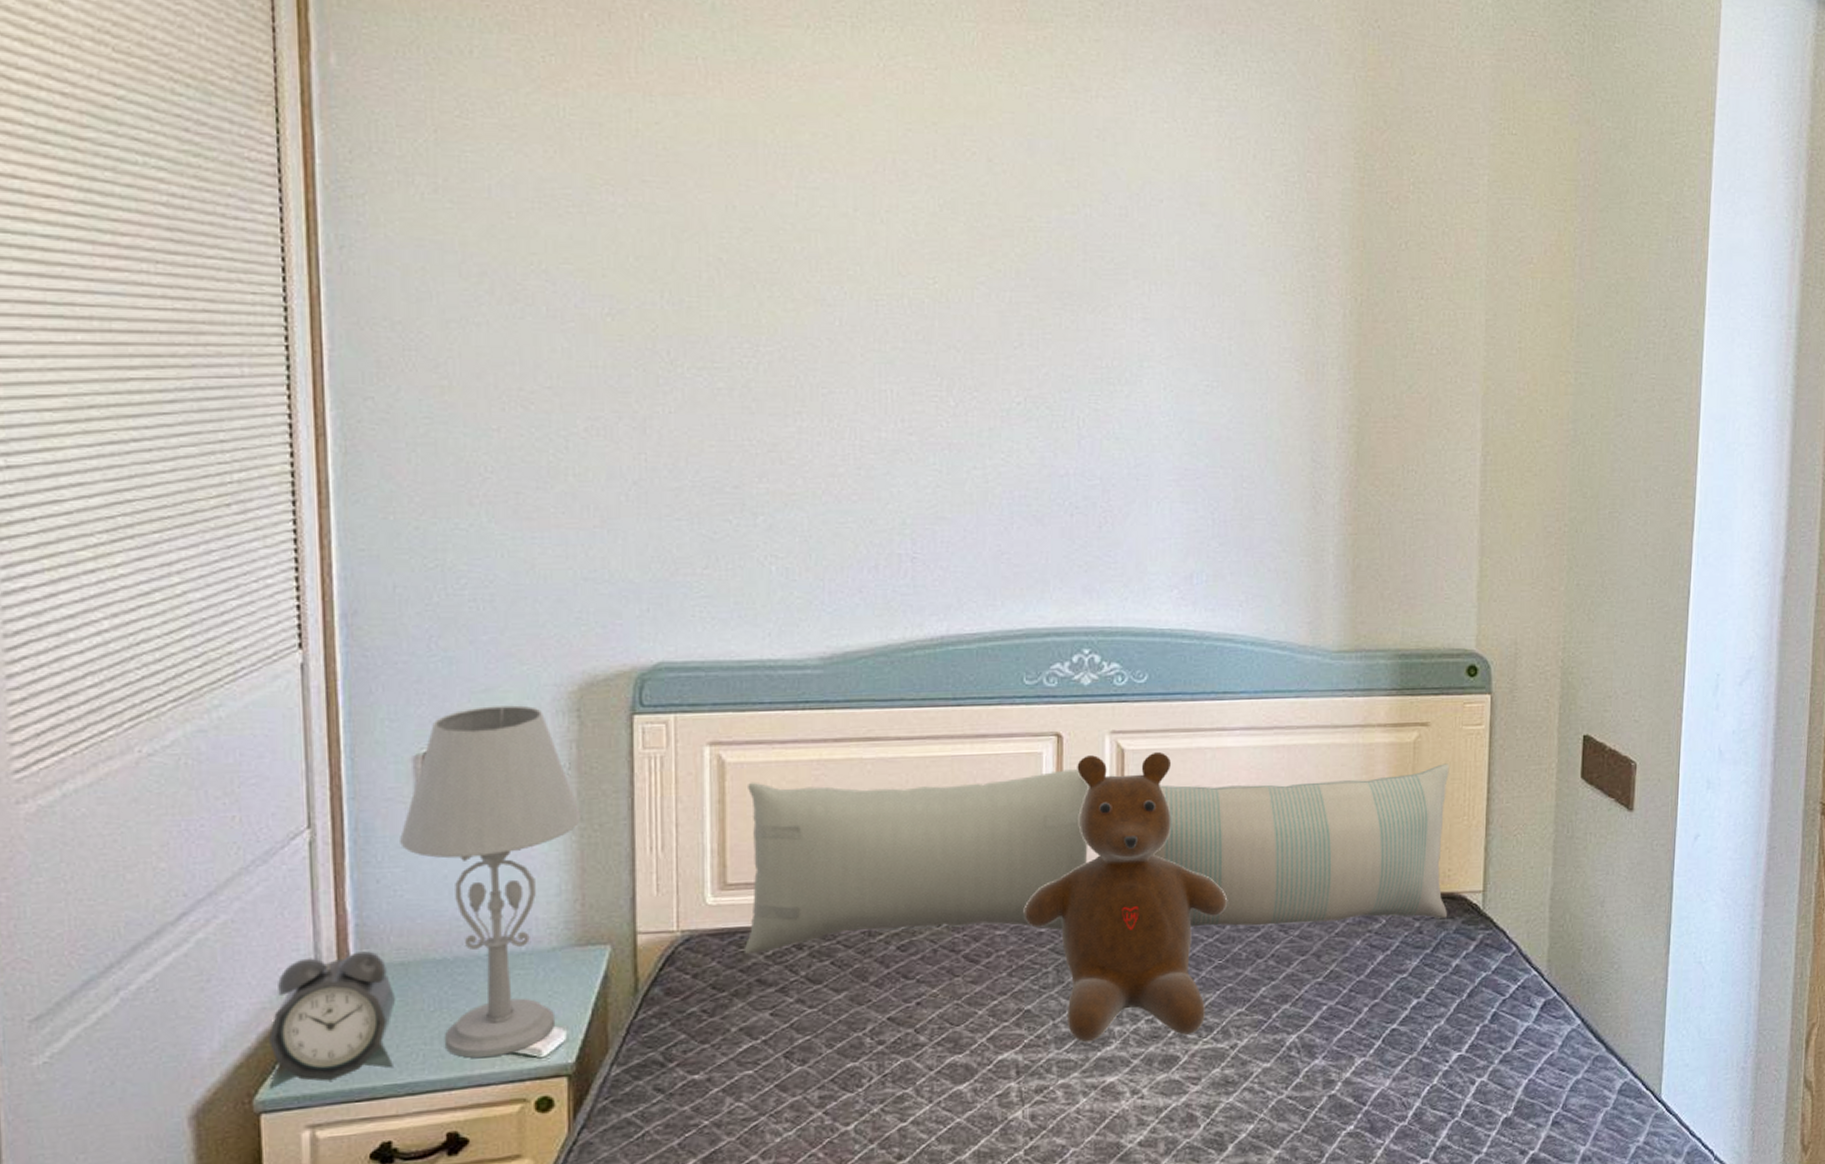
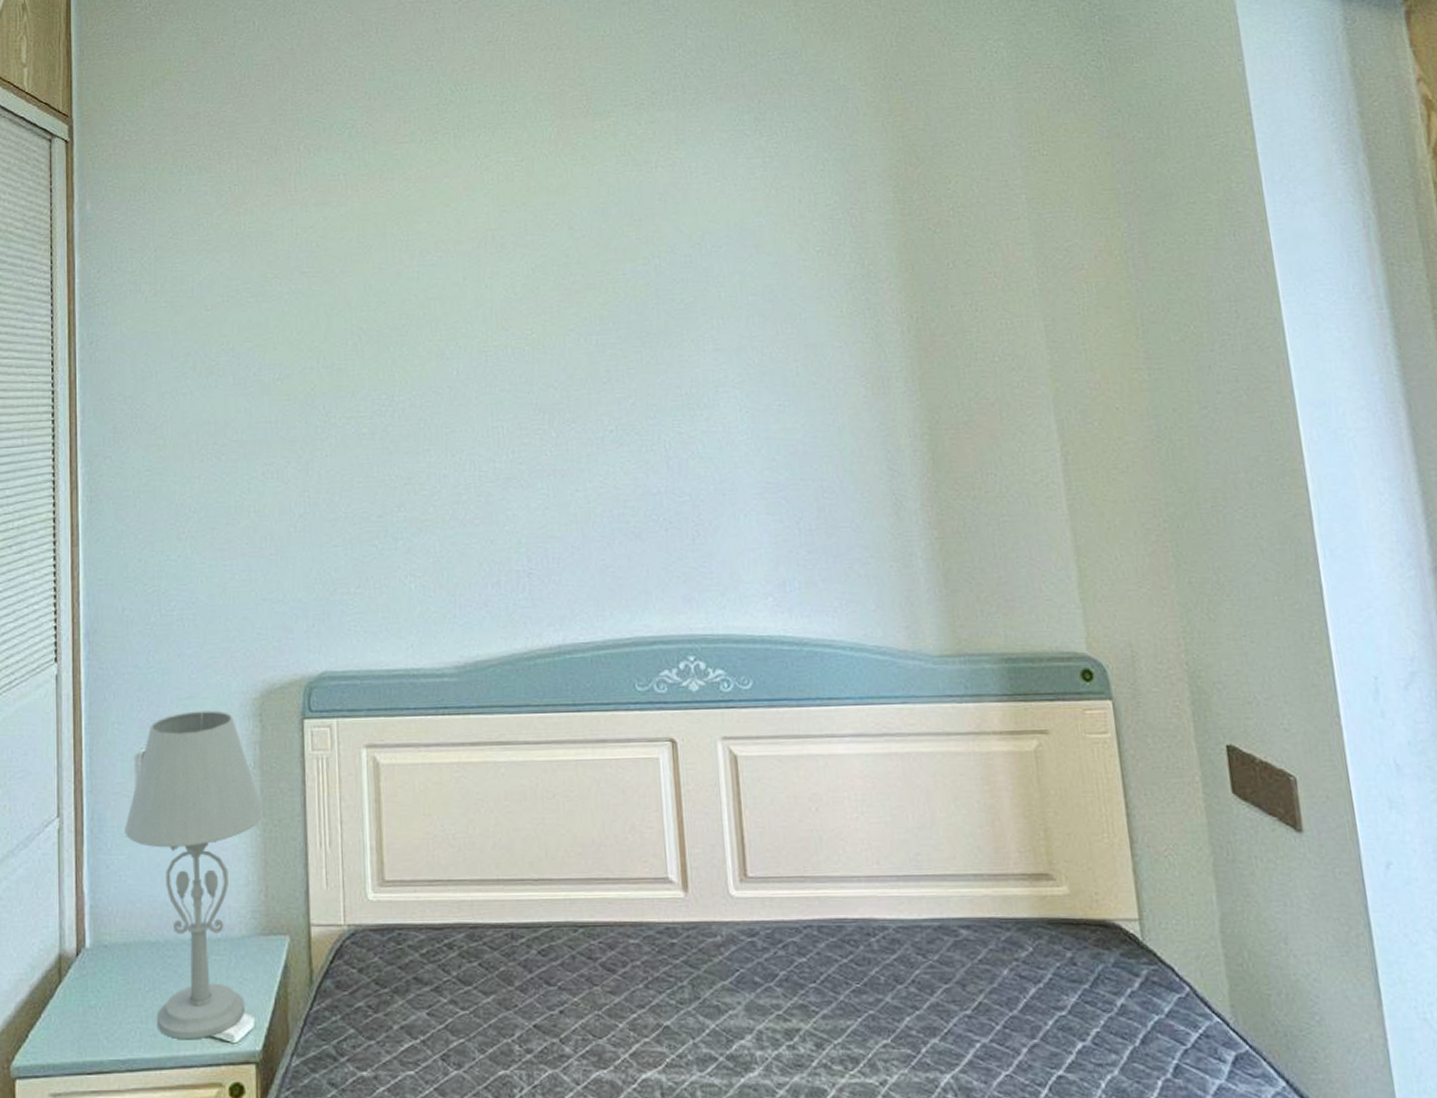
alarm clock: present [269,951,396,1089] -> none [24,931,120,1056]
pillow: present [743,769,1090,955] -> none [399,775,712,952]
stuffed bear: present [1023,751,1227,1043] -> none [654,758,858,1066]
pillow: present [1110,763,1450,928] -> none [725,775,1103,949]

